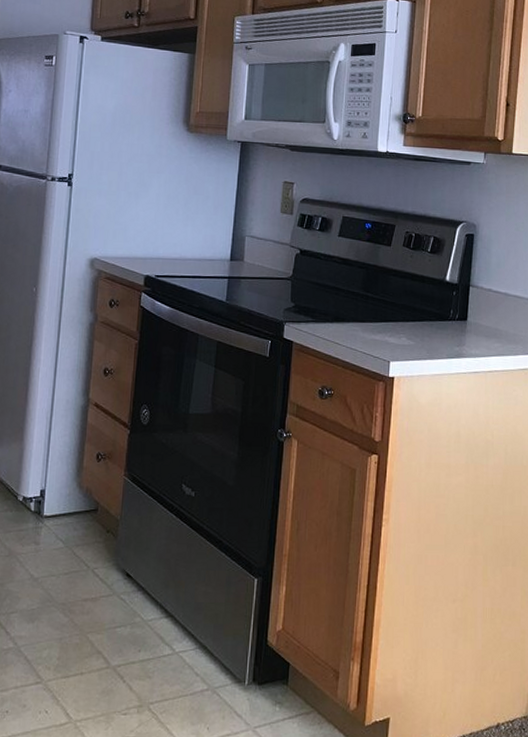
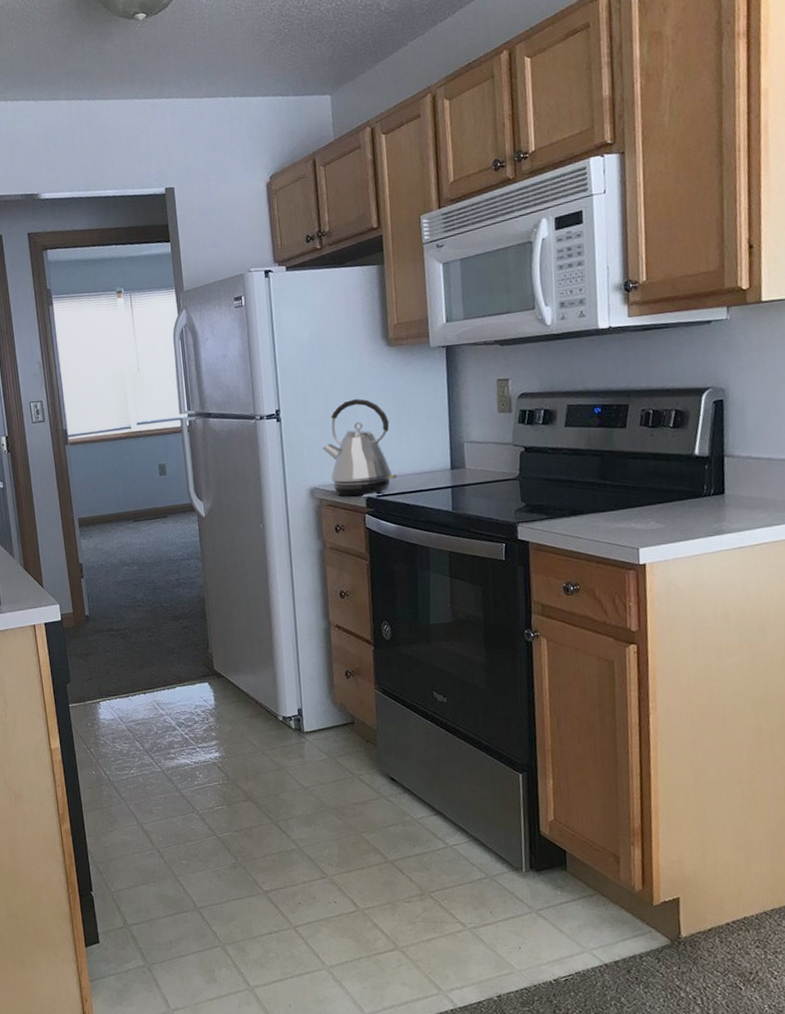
kettle: none [110,176,178,274] -> present [323,398,397,497]

